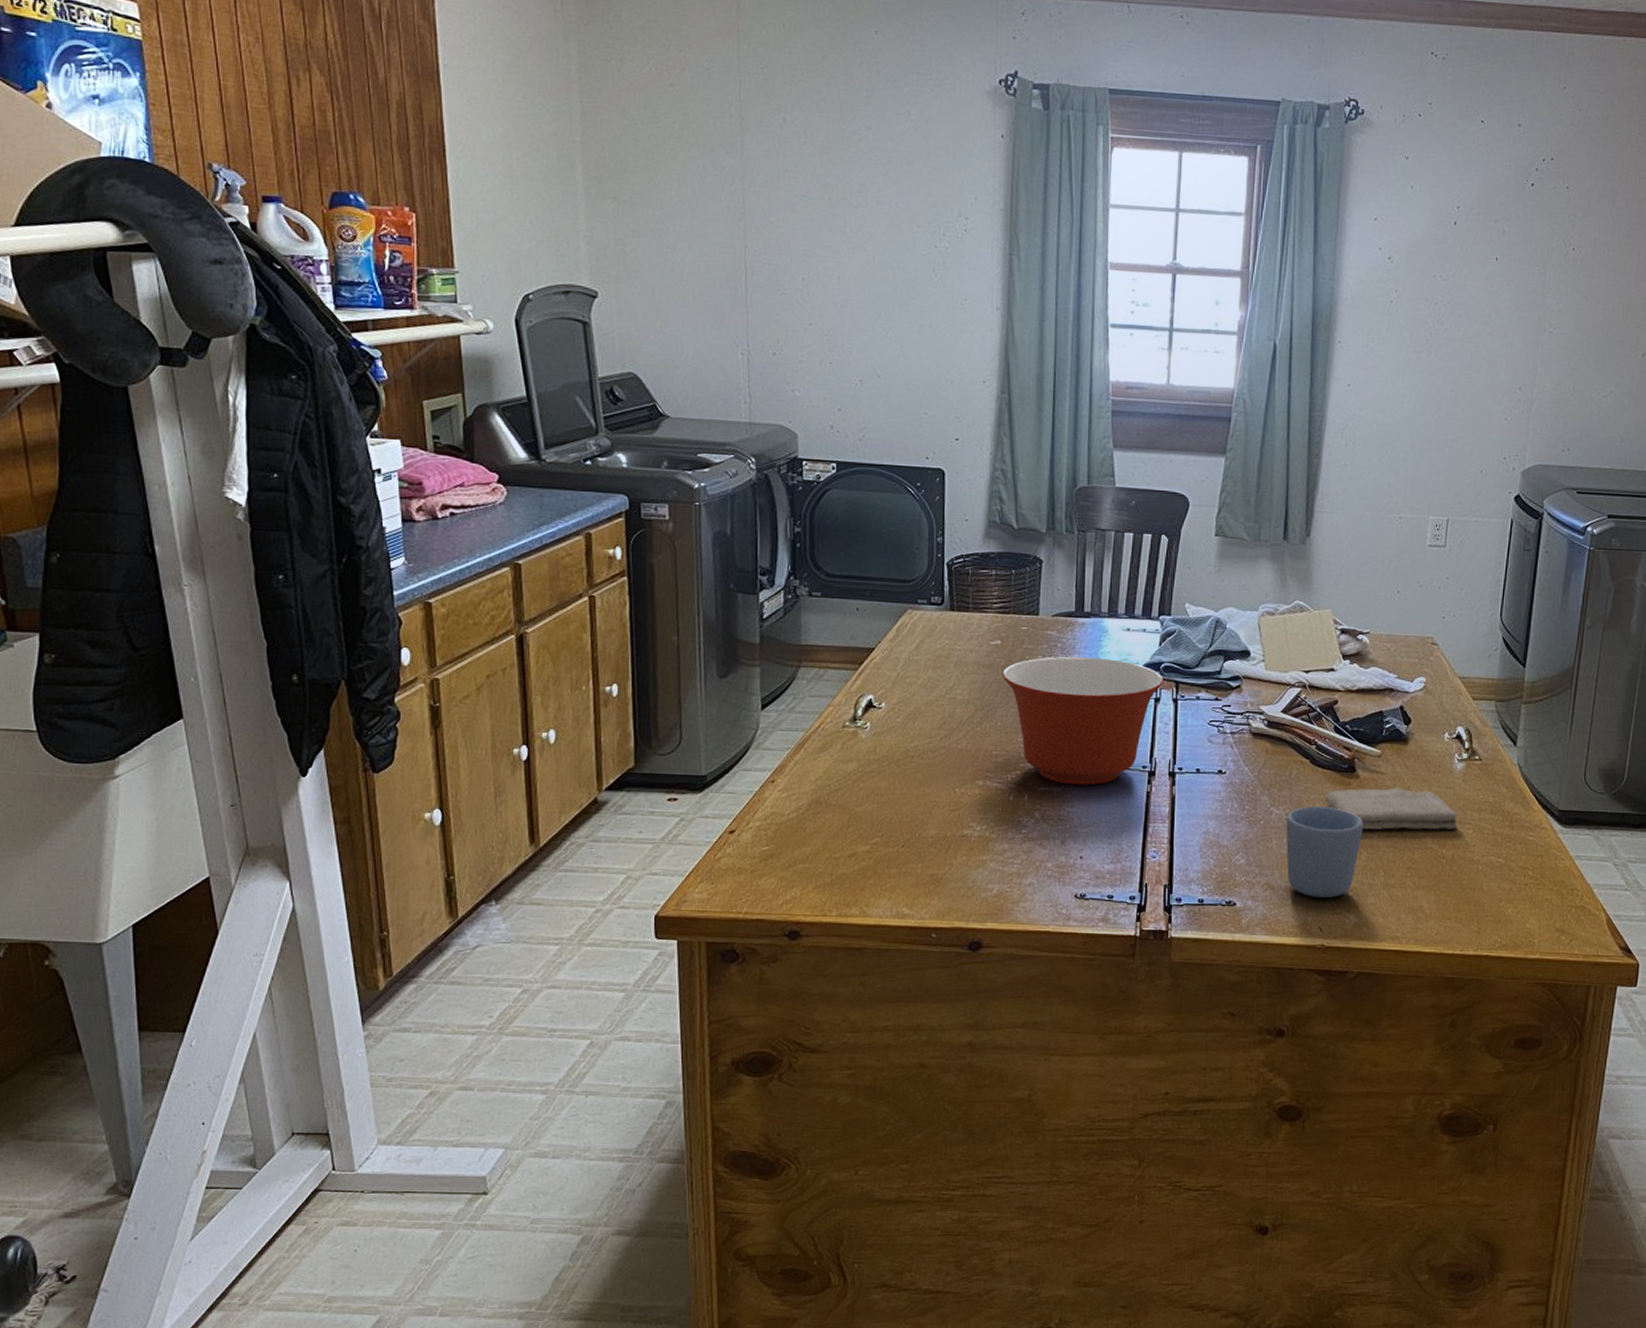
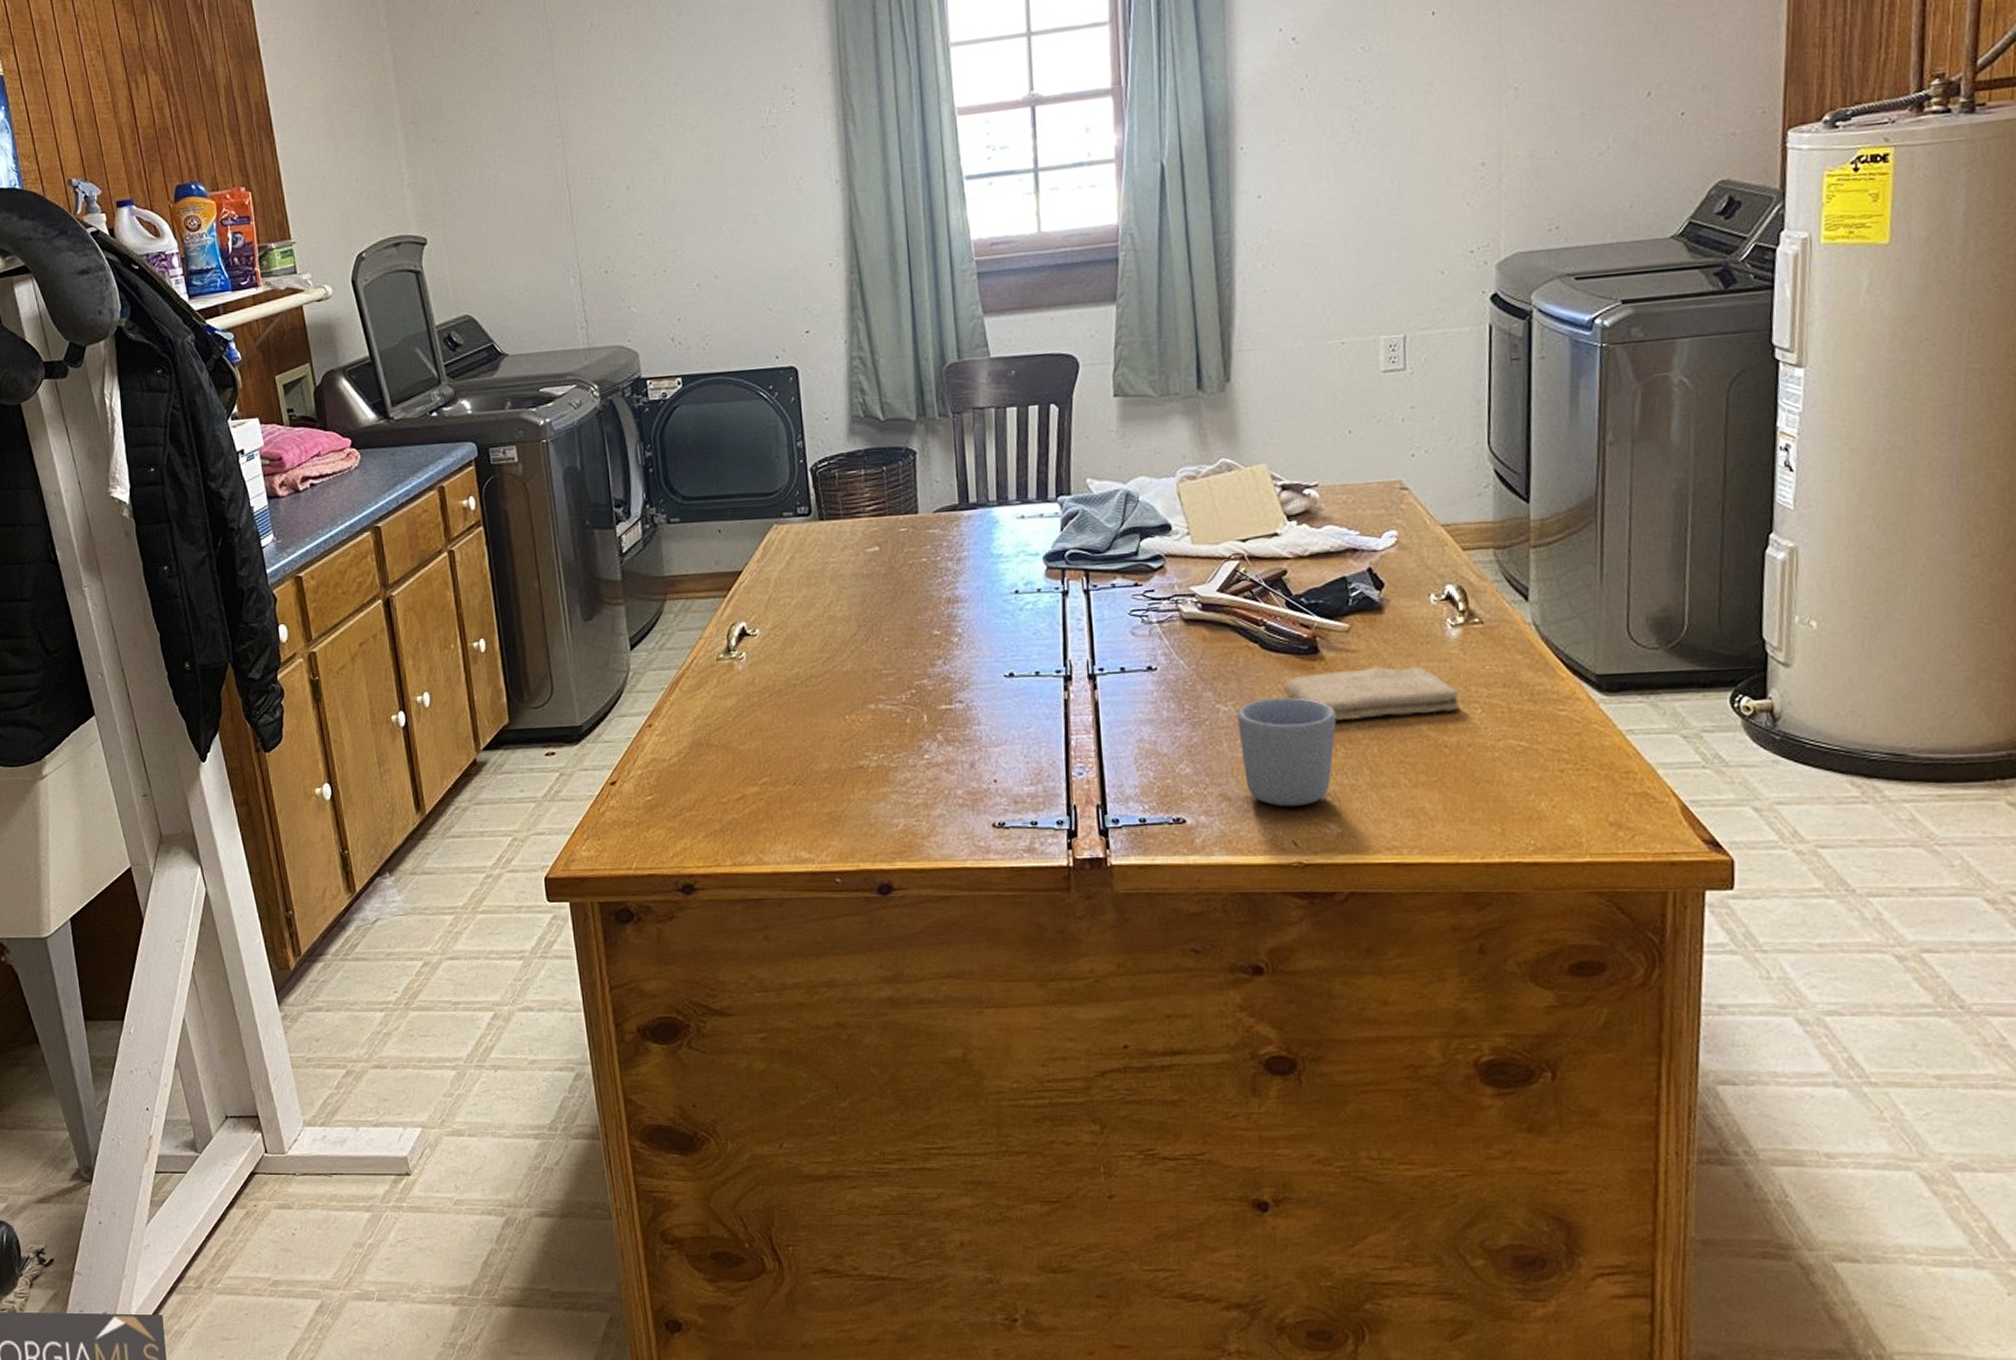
mixing bowl: present [1002,656,1164,785] -> none [884,552,1070,700]

